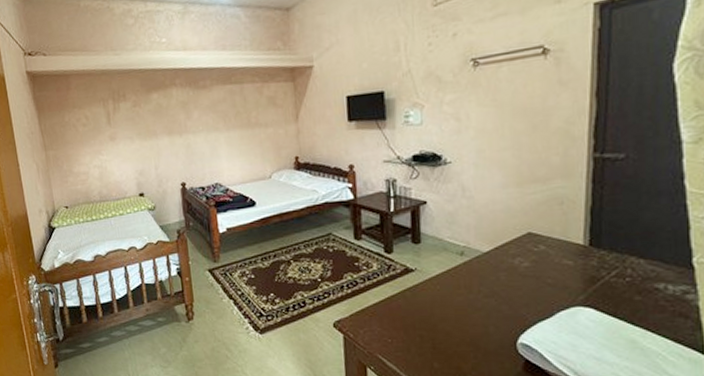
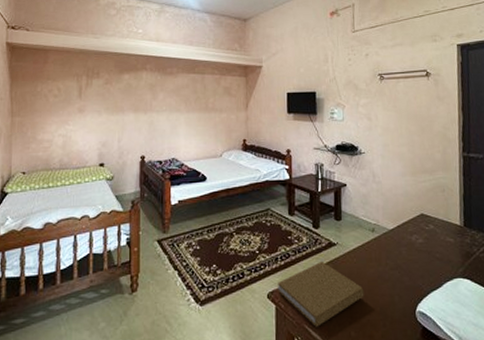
book: none [345,289,450,357] -> present [278,262,364,327]

